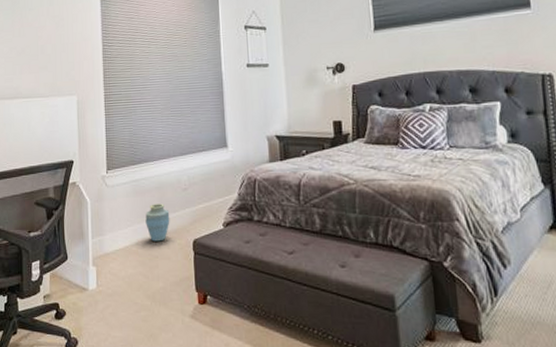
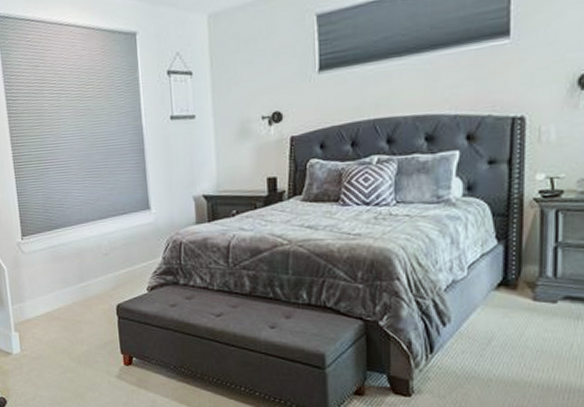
vase: present [145,204,170,242] -> none [65,269,92,307]

